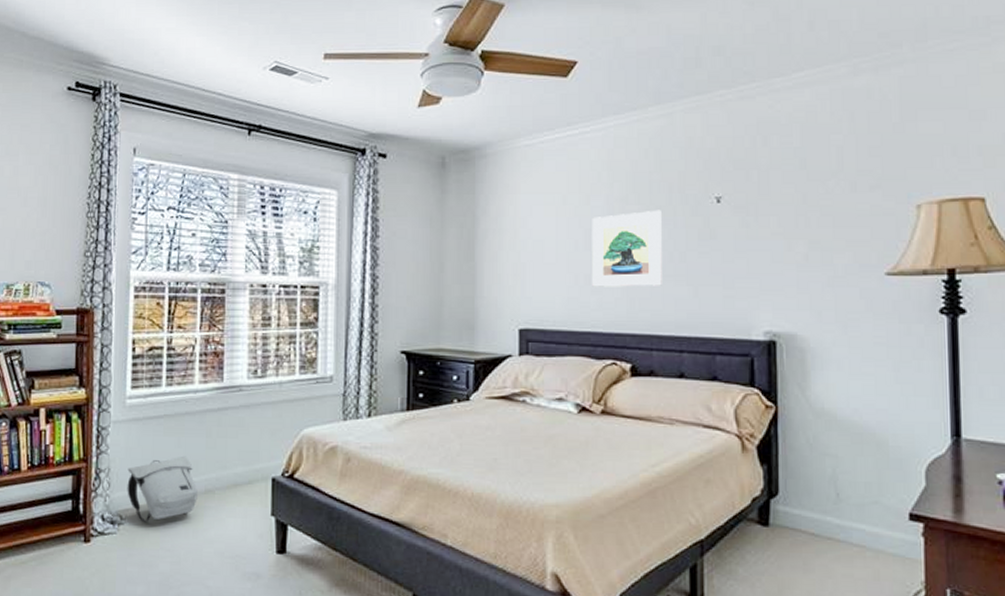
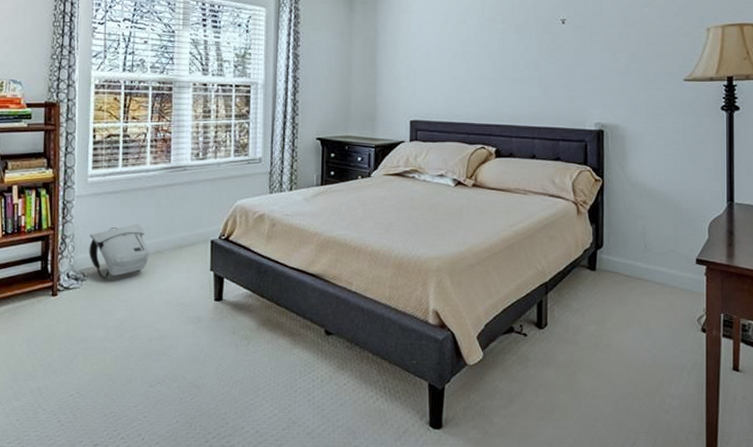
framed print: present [592,210,662,287] -> none [467,28,520,88]

